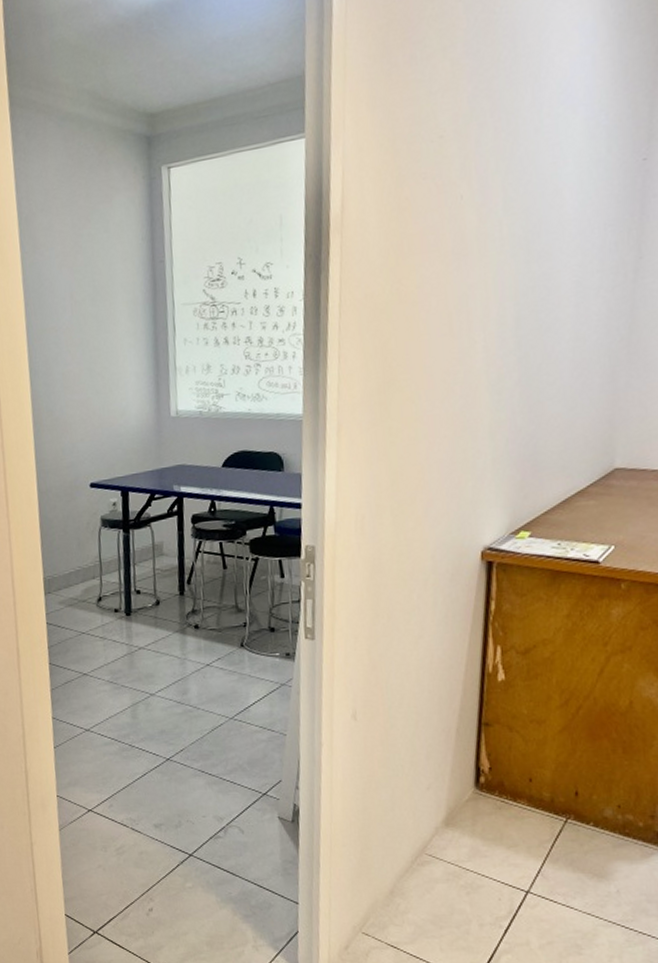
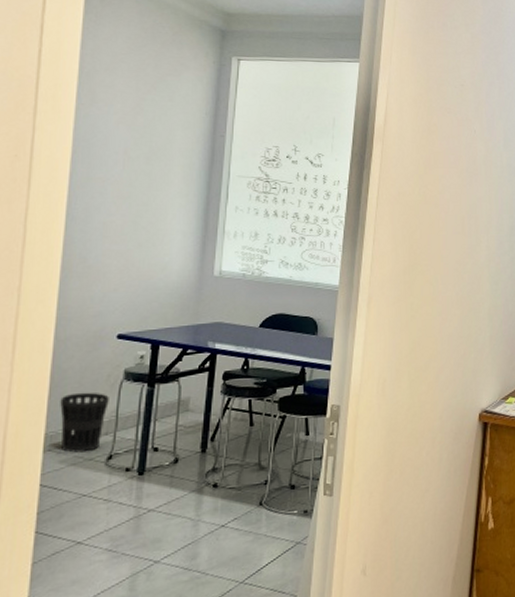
wastebasket: none [51,539,92,595] -> present [60,392,109,453]

